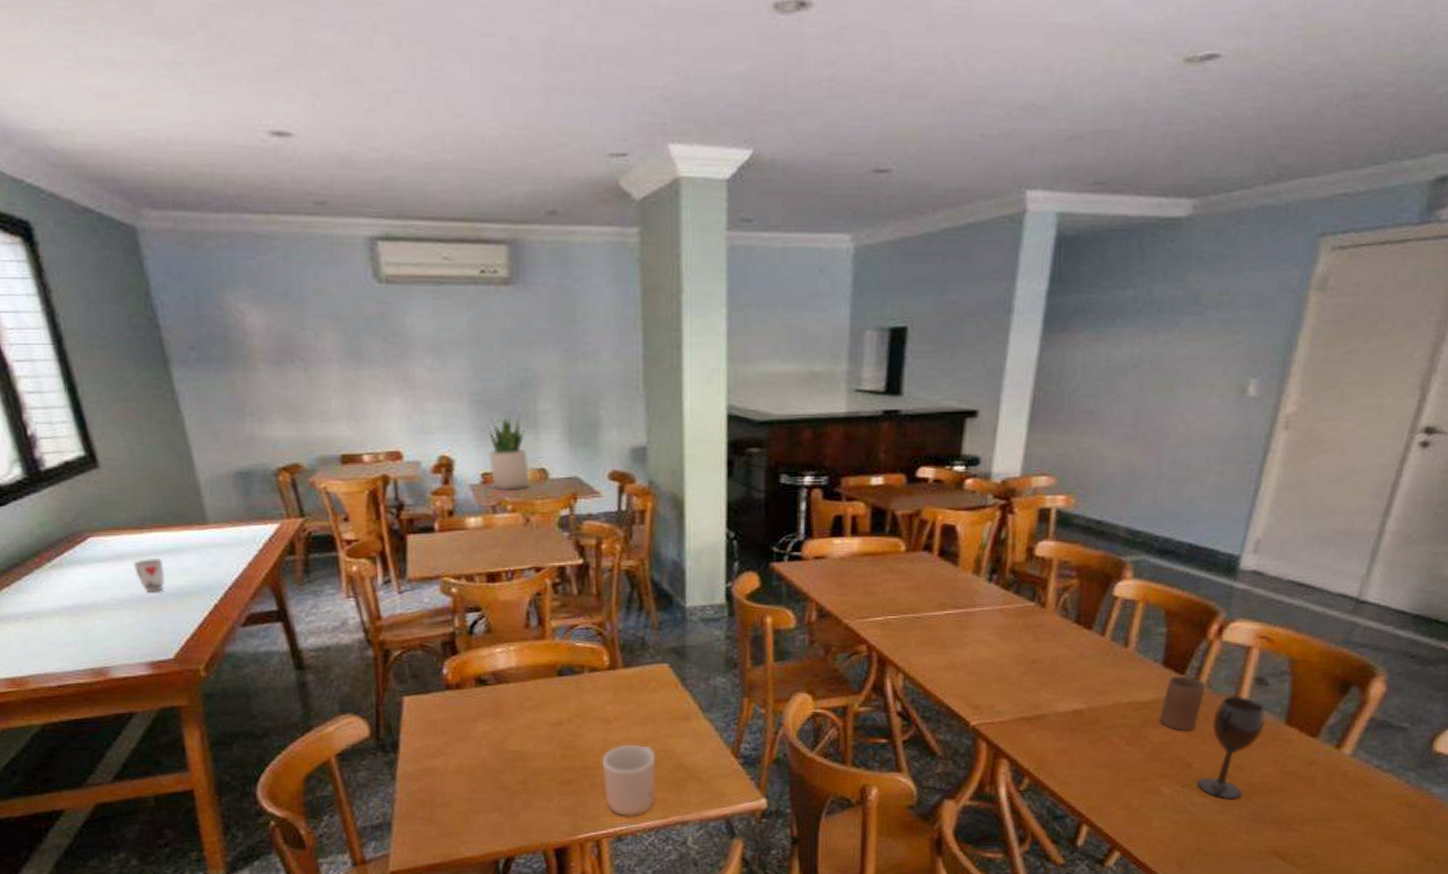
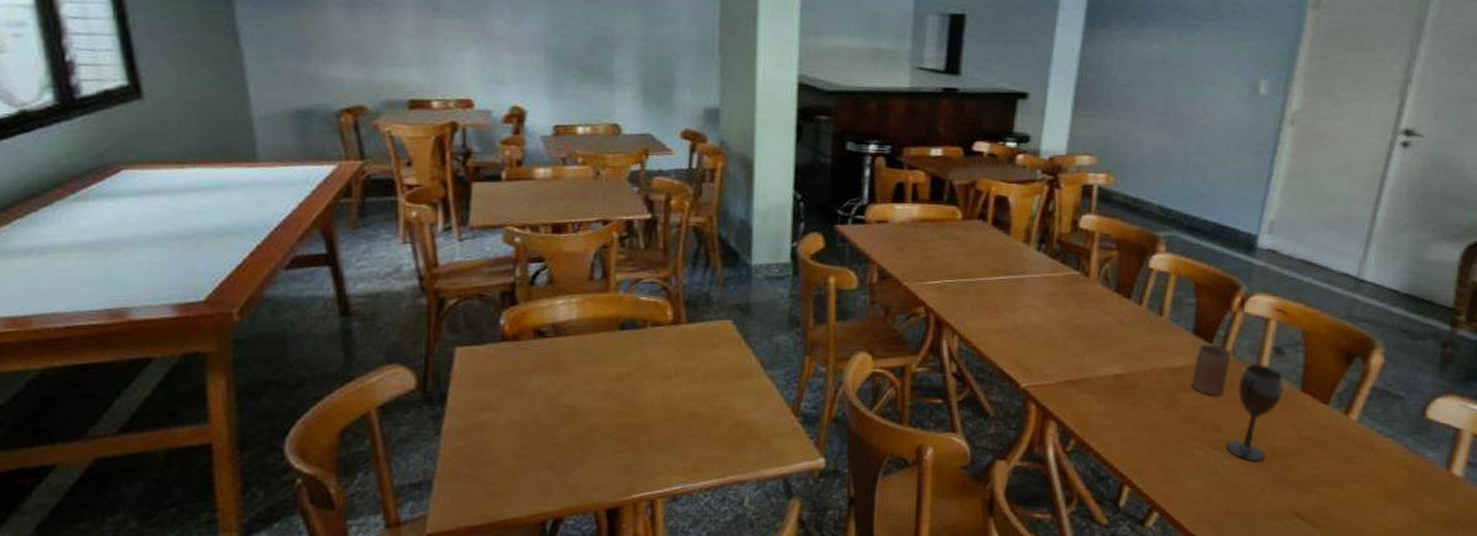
cup: present [132,559,165,592] -> none [169,195,205,230]
planter: present [487,414,529,492] -> none [562,70,602,145]
mug: present [601,744,657,817] -> none [660,401,716,476]

